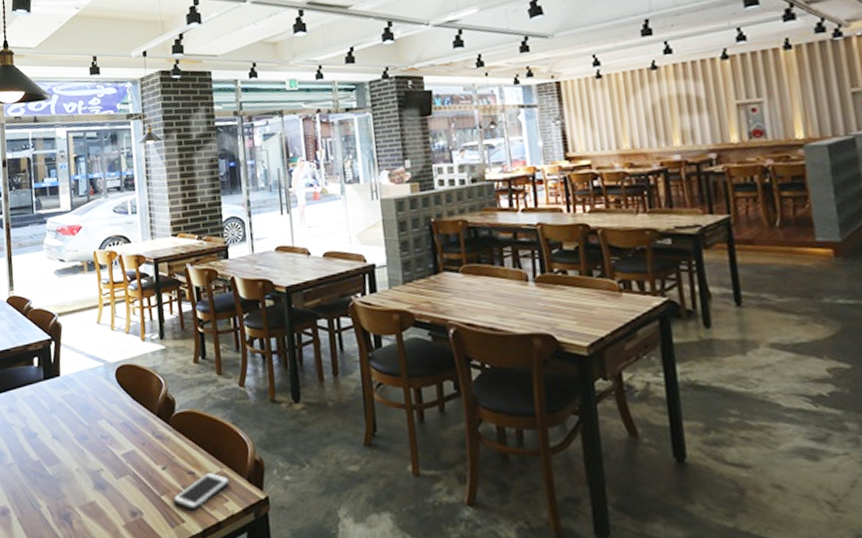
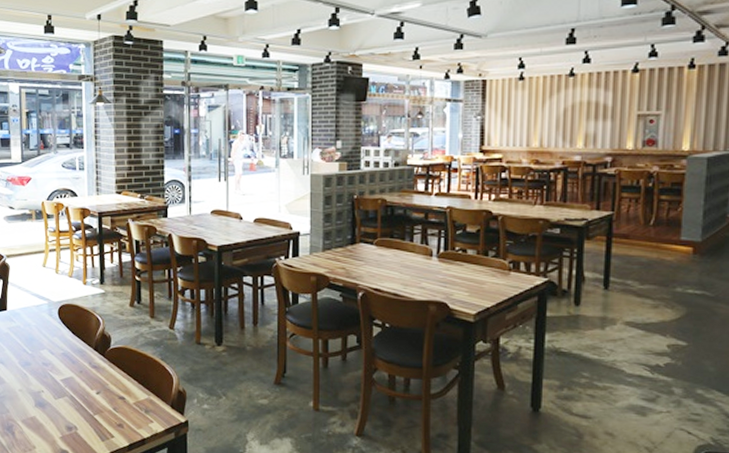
cell phone: present [173,472,230,511] -> none [105,398,156,428]

